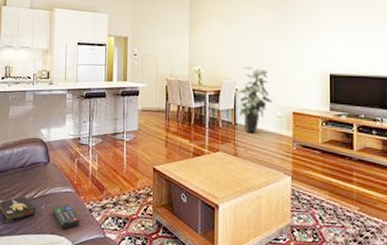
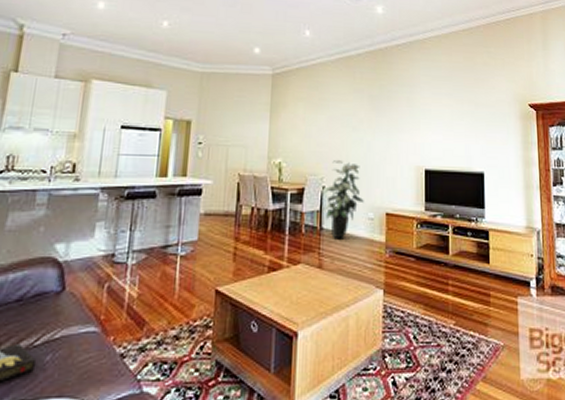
remote control: present [52,204,79,229] -> none [62,350,104,388]

